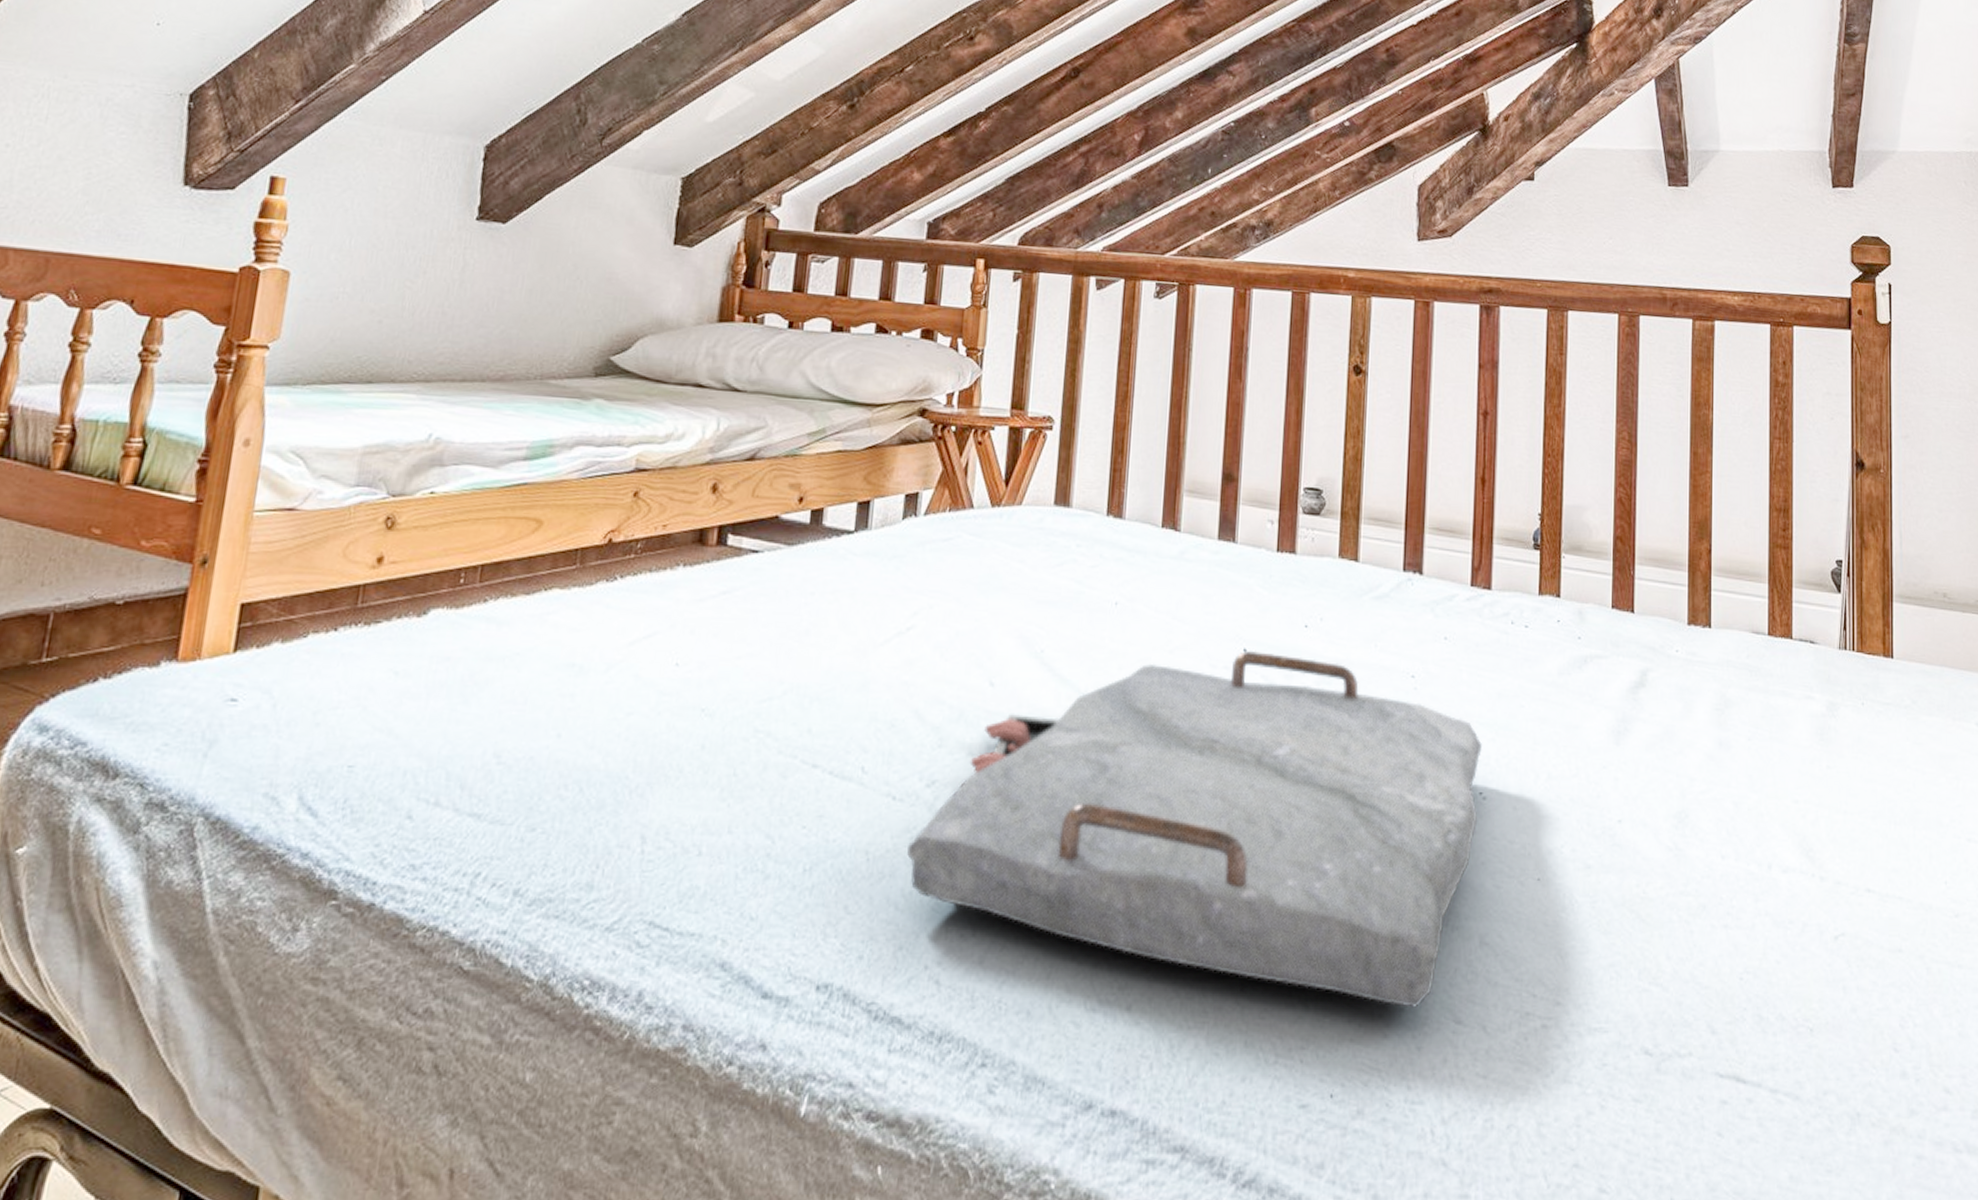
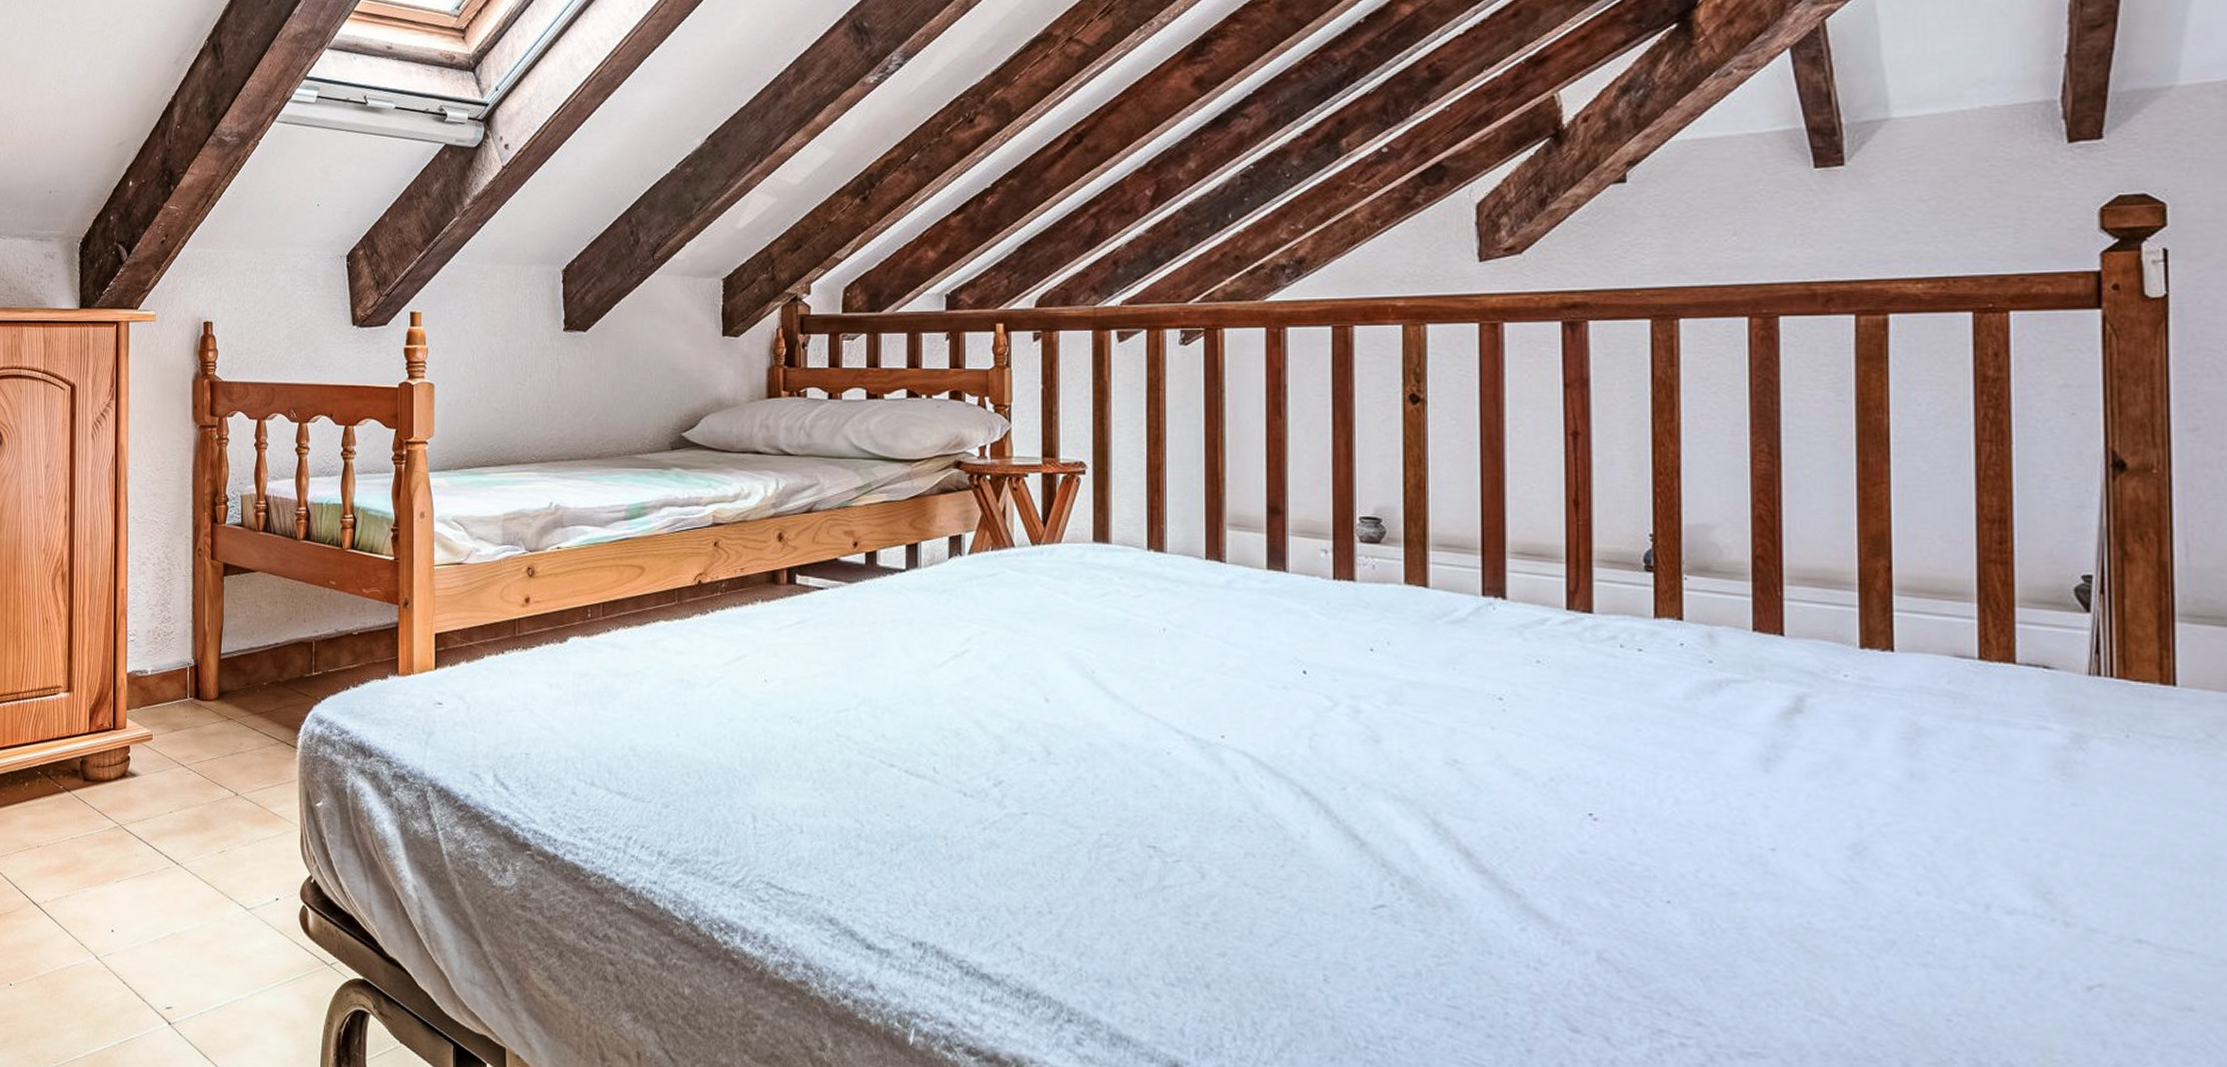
serving tray: present [907,649,1482,1008] -> none [982,671,1589,1013]

